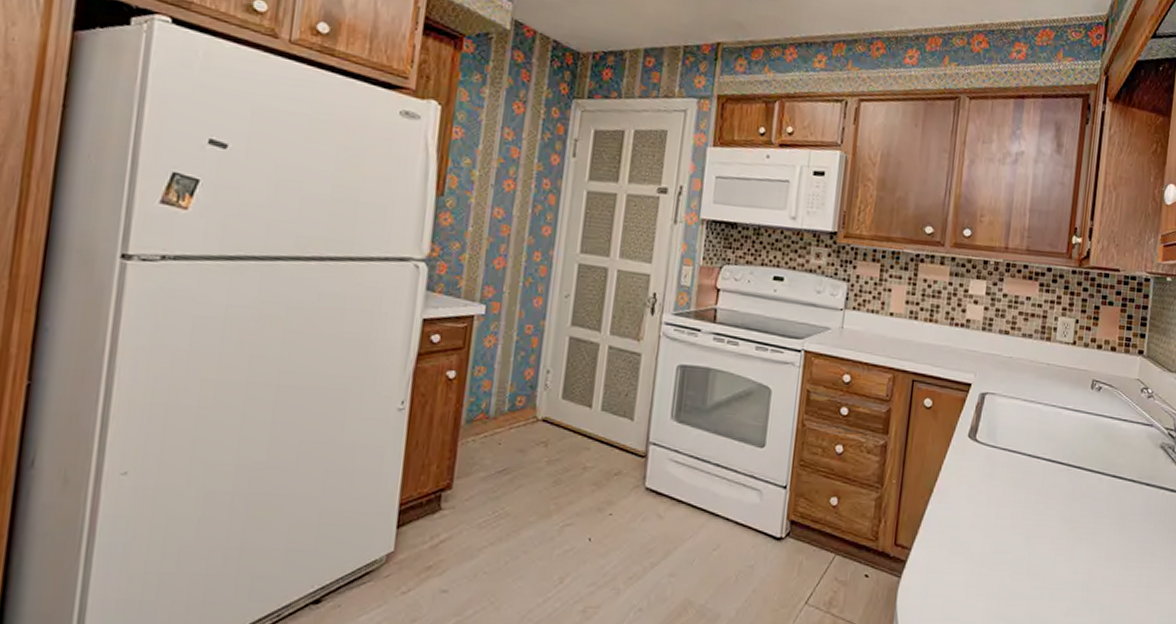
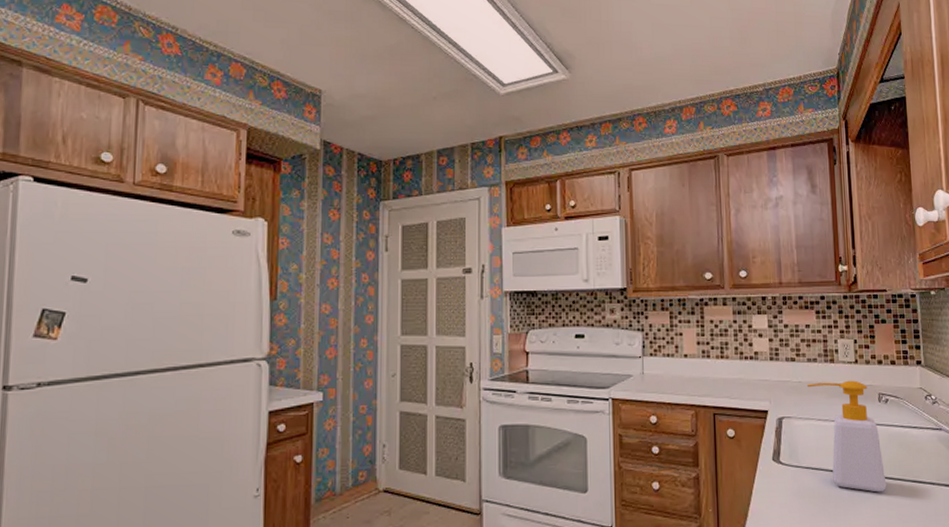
soap bottle: none [1017,360,1086,484] -> present [806,380,887,493]

